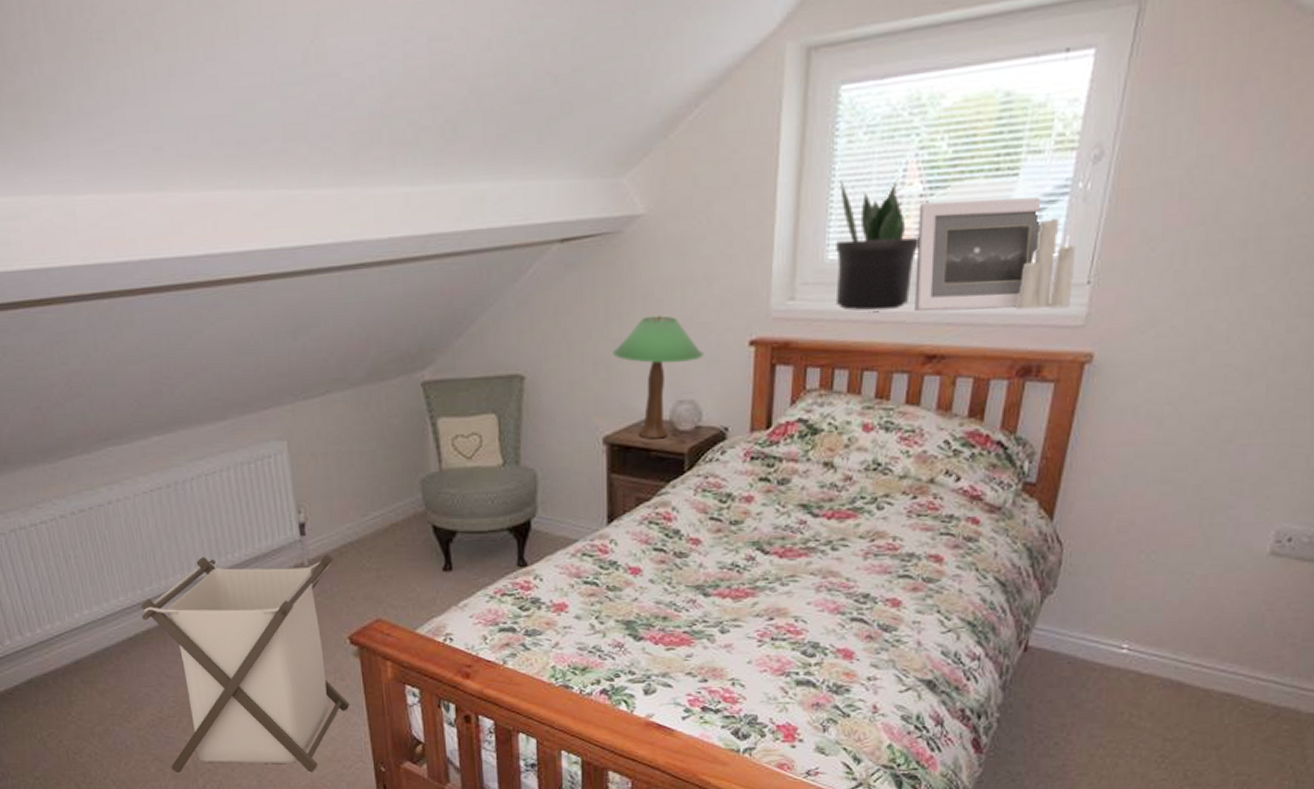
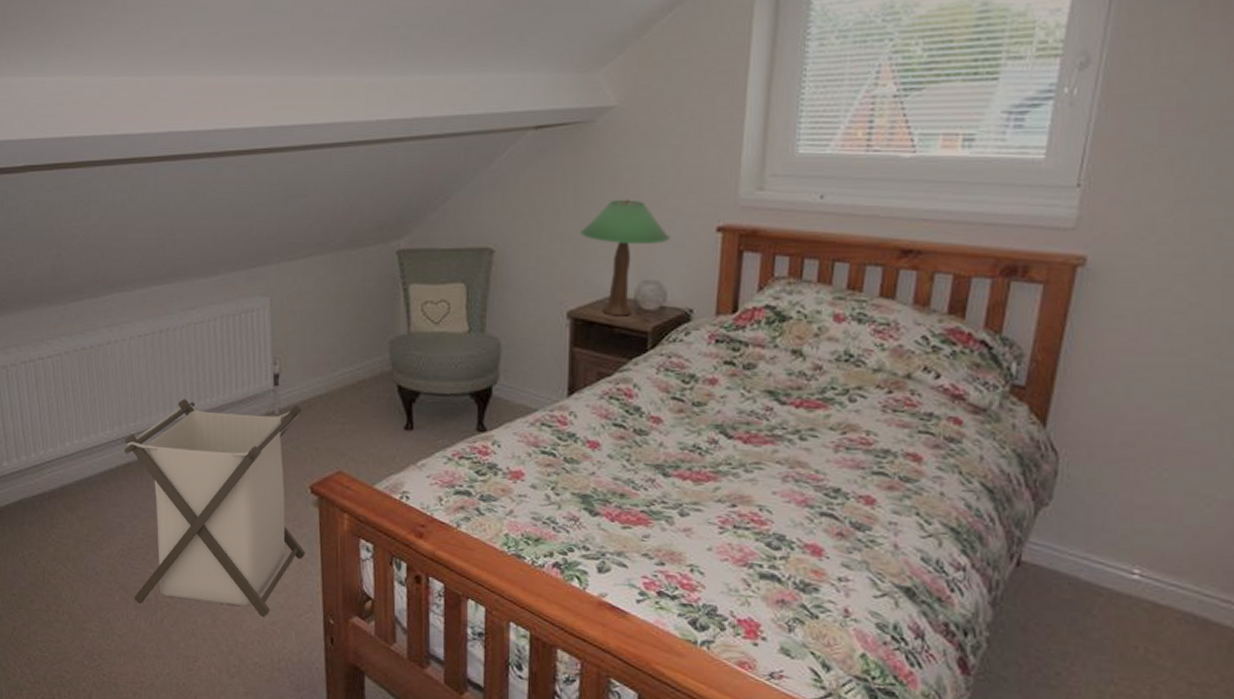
planter: present [835,178,920,311] -> none [806,78,894,204]
picture frame: present [914,197,1060,312] -> none [889,101,1045,207]
candle: present [1016,207,1077,310] -> none [998,110,1064,210]

